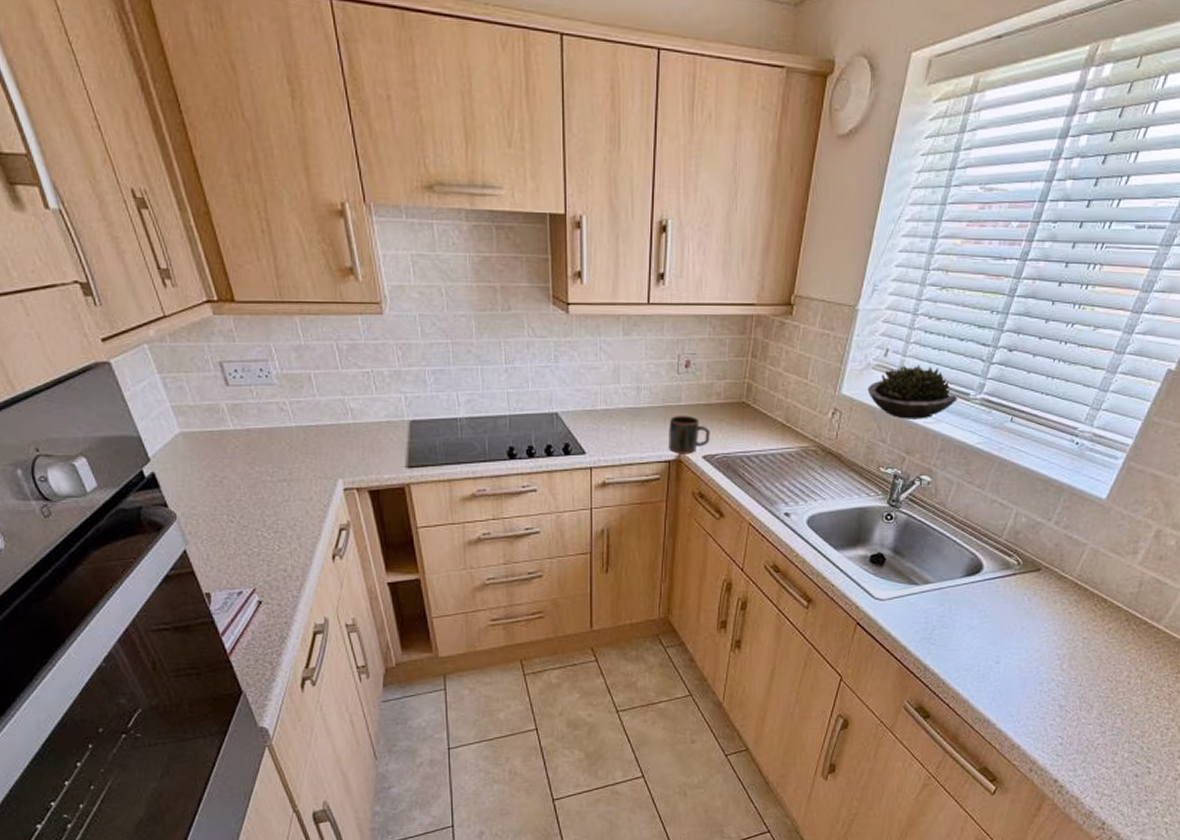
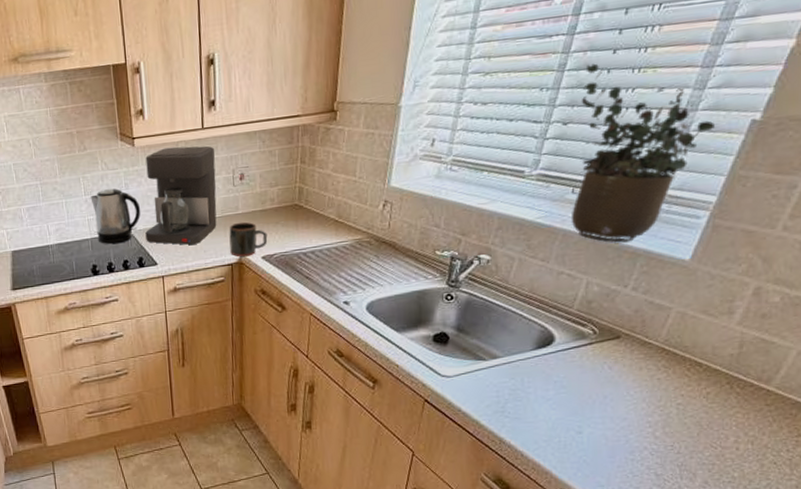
kettle: none [512,358,571,425] -> present [90,188,141,245]
coffee maker: none [574,320,661,434] -> present [145,145,217,245]
succulent plant: present [867,365,958,419] -> none [416,149,512,203]
potted plant: none [1007,293,1138,476] -> present [570,63,715,243]

